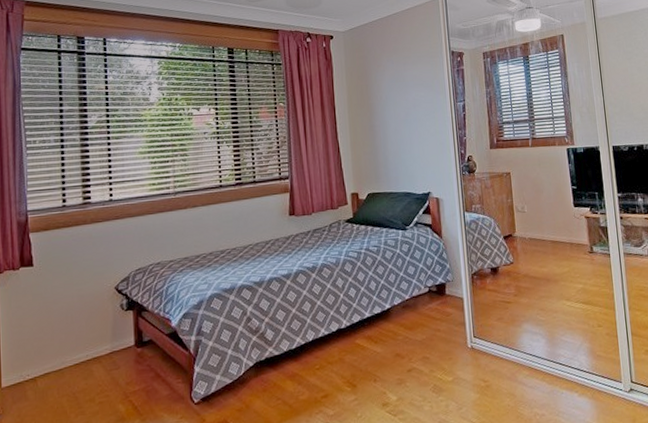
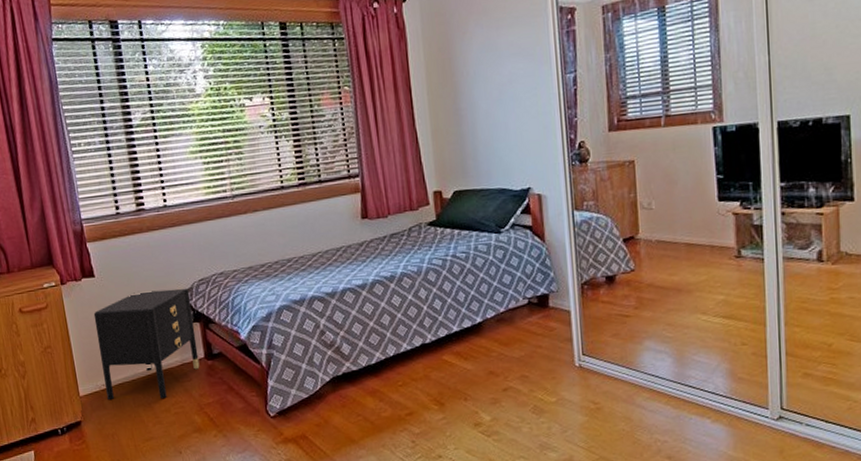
nightstand: none [27,277,129,392] -> present [93,288,200,401]

